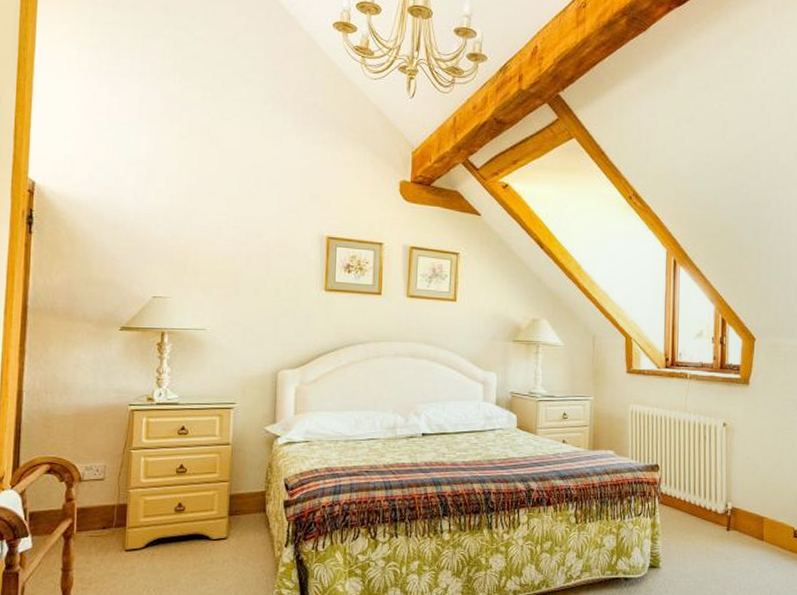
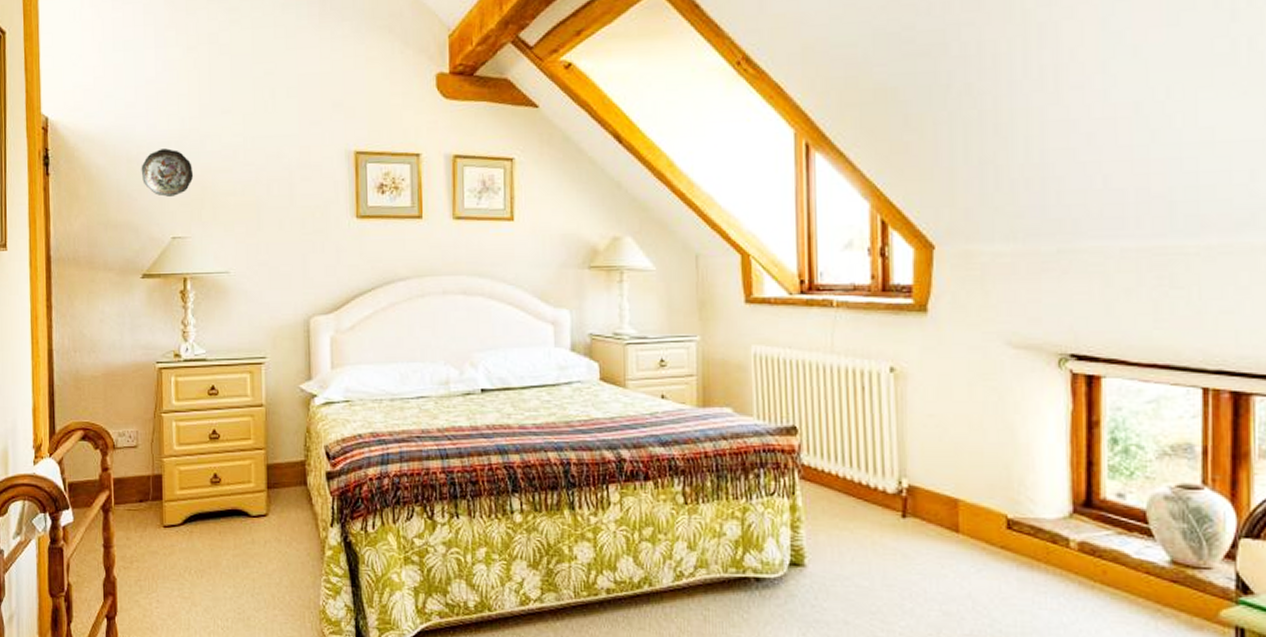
decorative plate: none [126,219,178,261] -> present [141,148,194,197]

